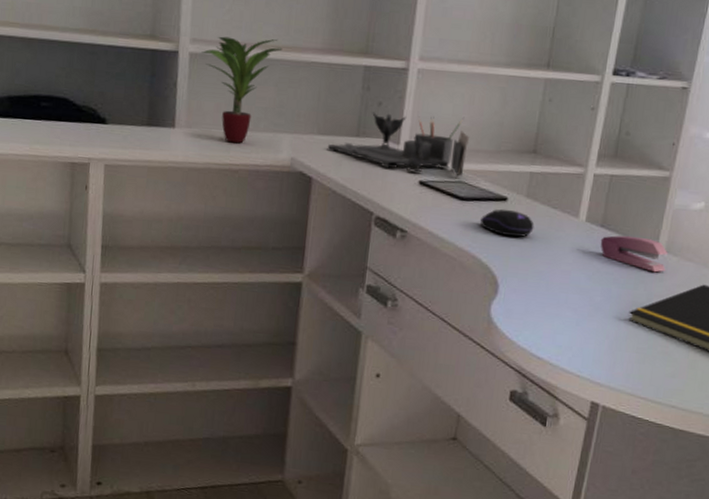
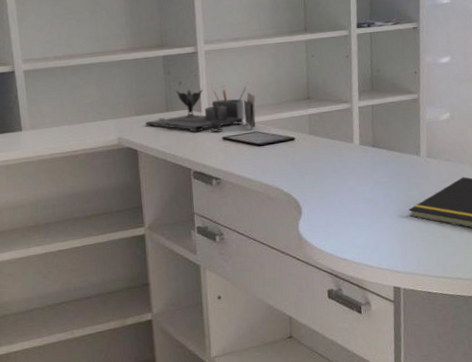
potted plant: present [201,36,283,144] -> none [33,48,96,135]
computer mouse: present [479,208,534,237] -> none [276,146,320,168]
stapler: present [600,235,669,273] -> none [374,149,430,175]

